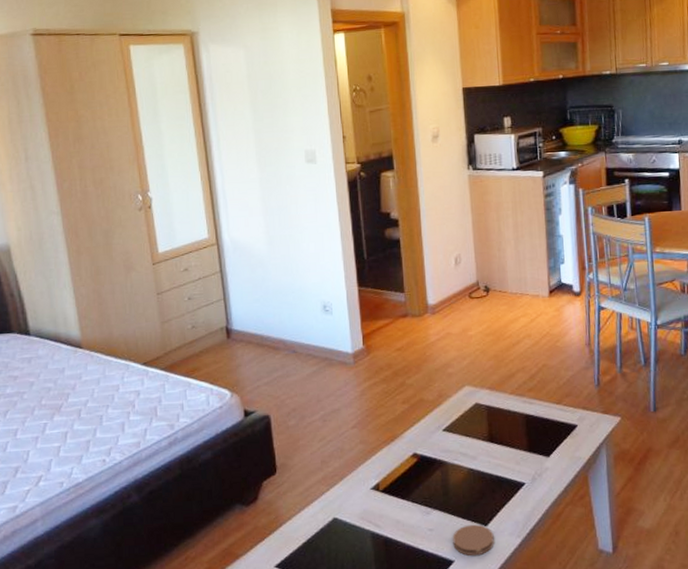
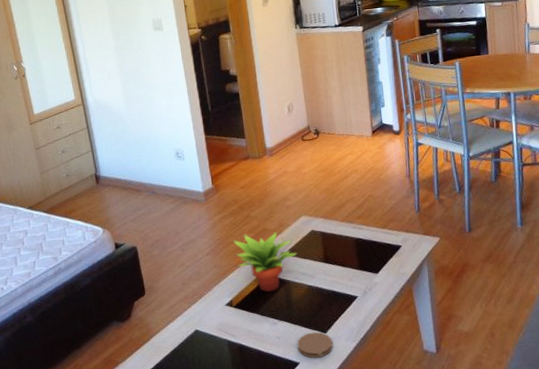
succulent plant: none [384,402,458,474] -> present [233,231,298,292]

